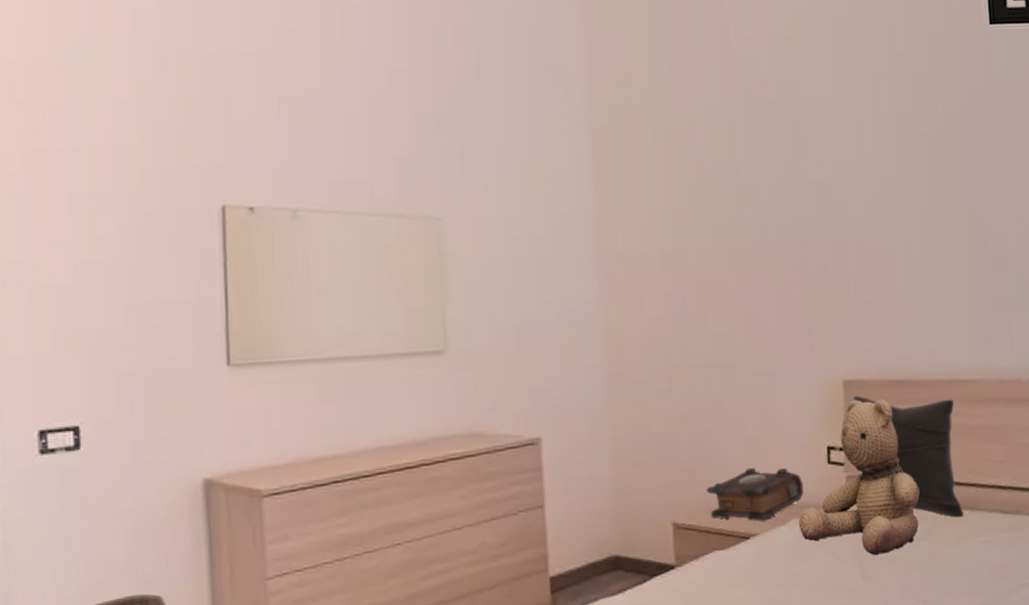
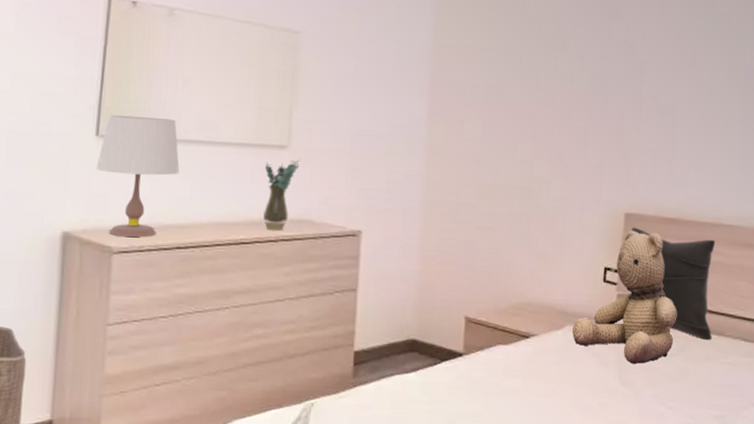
table lamp: none [231,336,326,478] -> present [96,114,180,238]
vase: none [421,365,461,450] -> present [263,160,300,231]
book: present [706,467,804,522] -> none [497,277,581,325]

